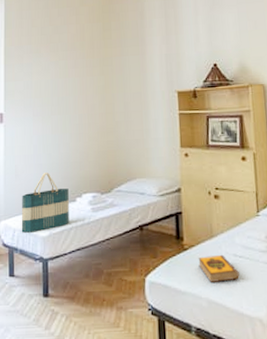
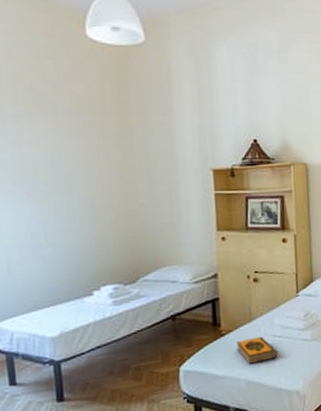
tote bag: present [21,173,69,233] -> none [19,264,86,336]

